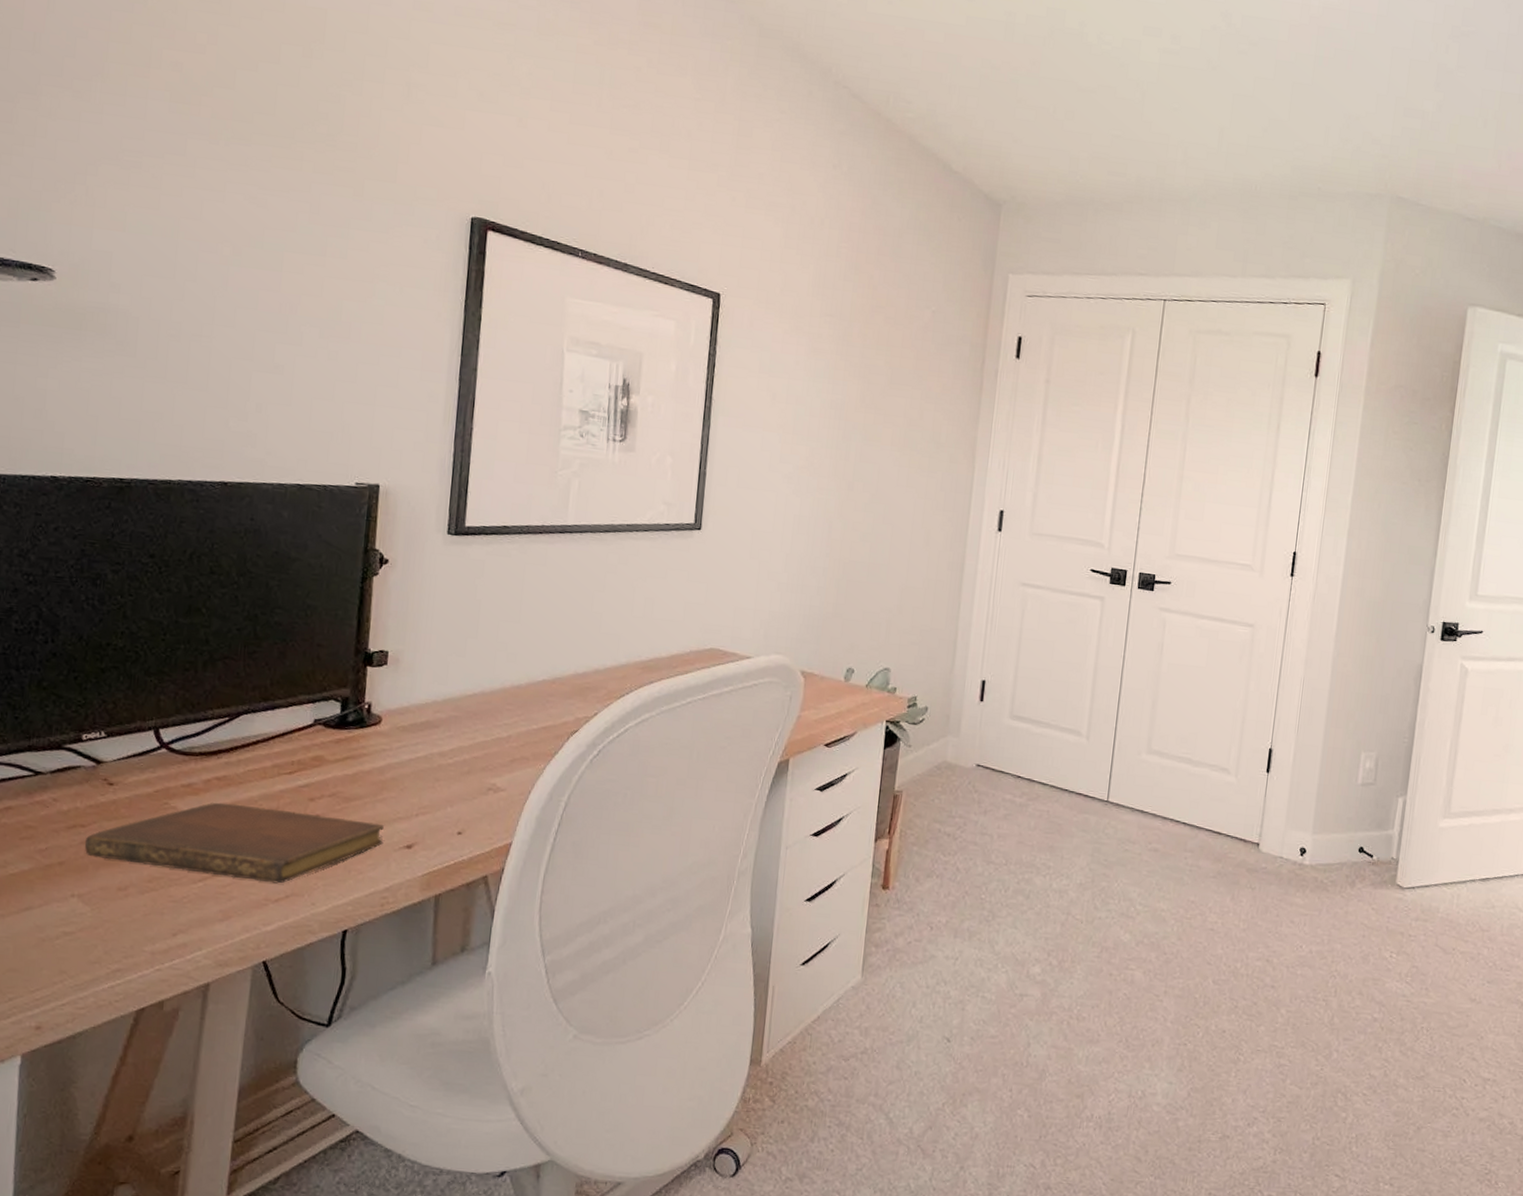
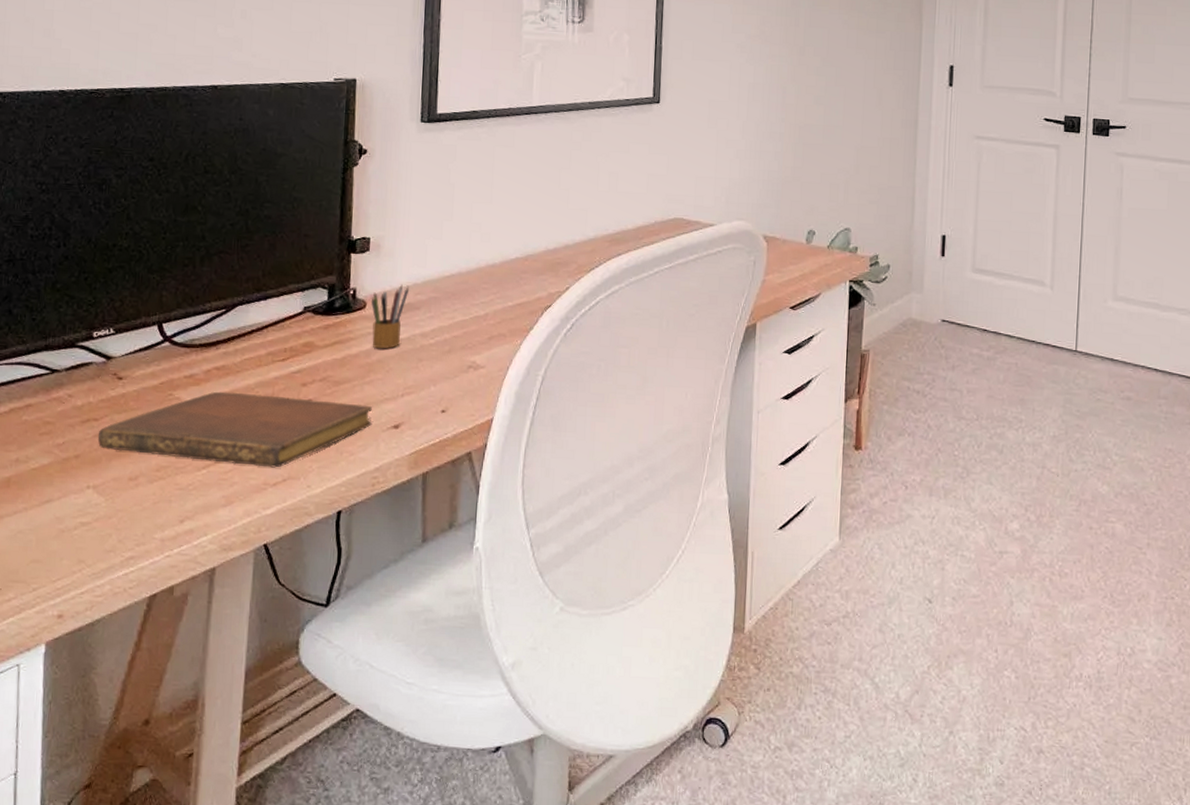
pencil box: none [386,701,429,767] -> present [371,284,410,349]

